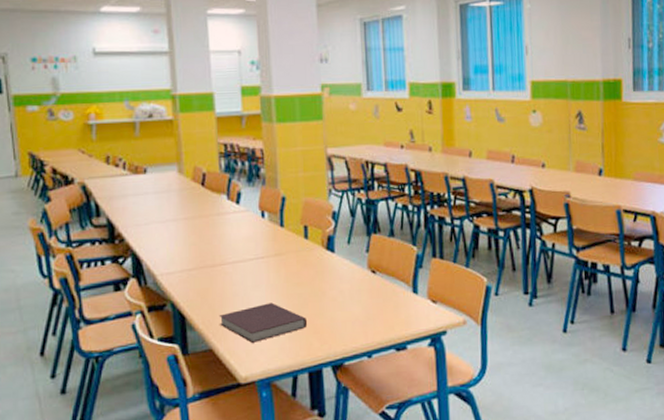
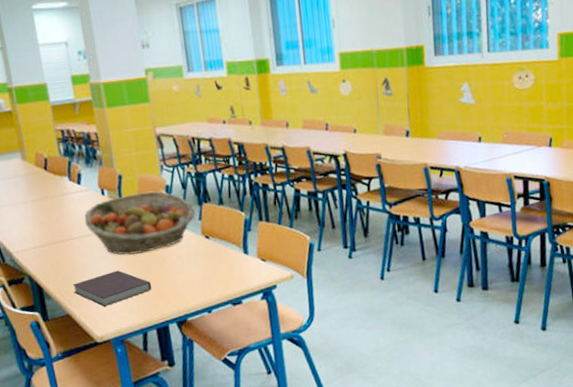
fruit basket: none [239,217,363,286] -> present [84,191,196,255]

